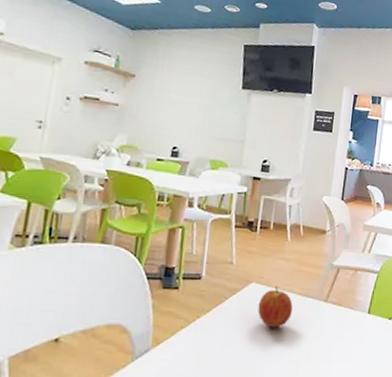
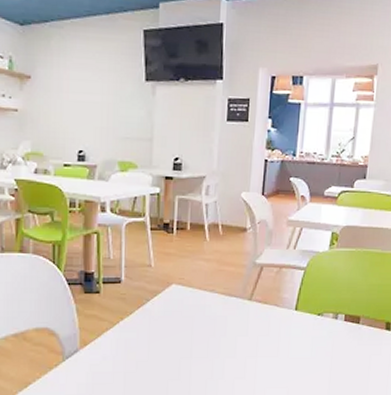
fruit: present [257,286,293,329] -> none [180,286,216,328]

